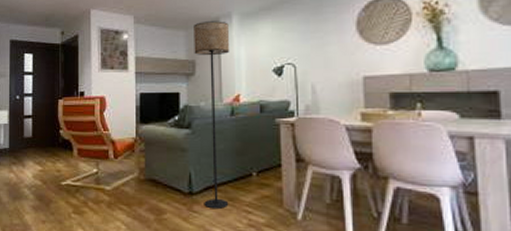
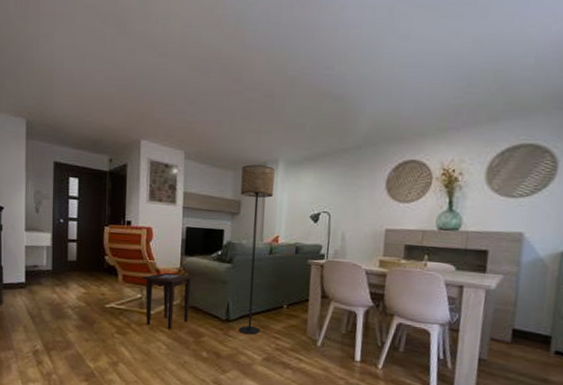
side table: none [97,143,152,207] -> present [142,272,195,330]

